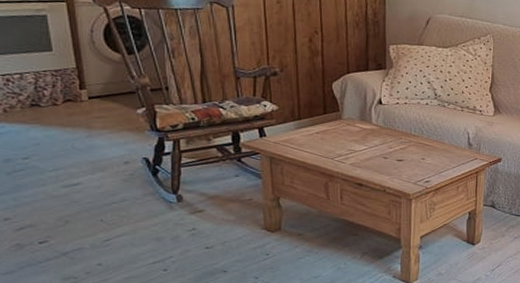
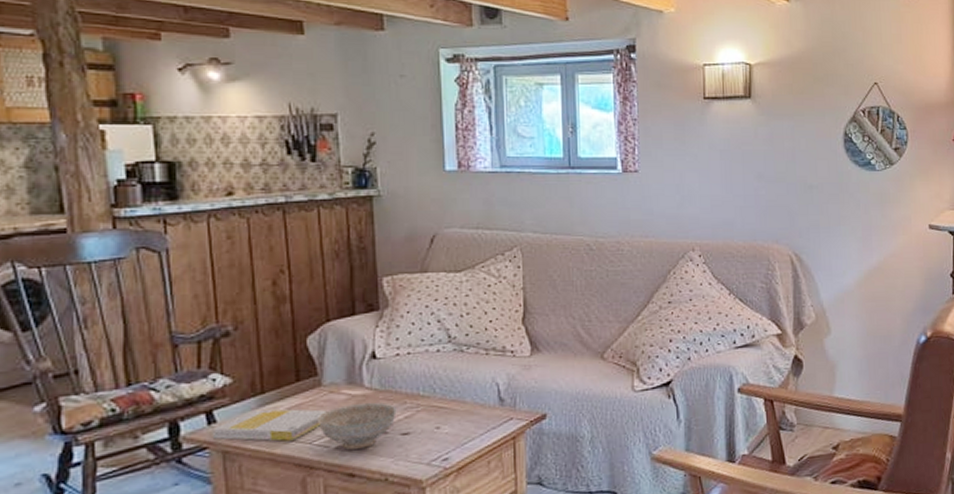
book: none [262,129,345,155] -> present [212,408,327,442]
decorative bowl: none [338,134,395,167] -> present [318,402,397,450]

